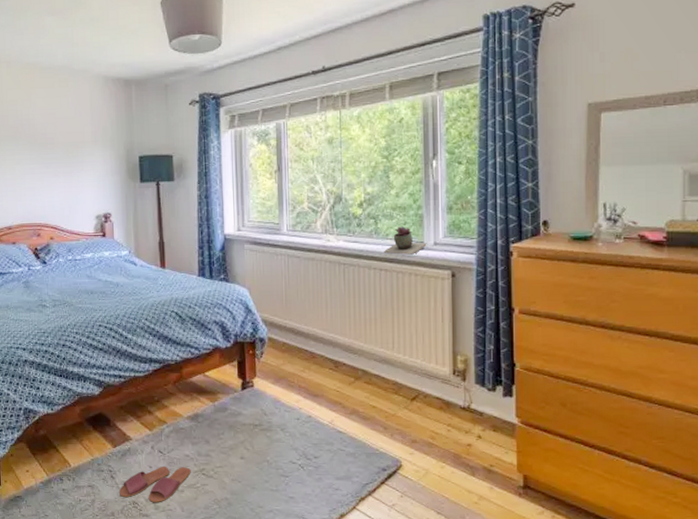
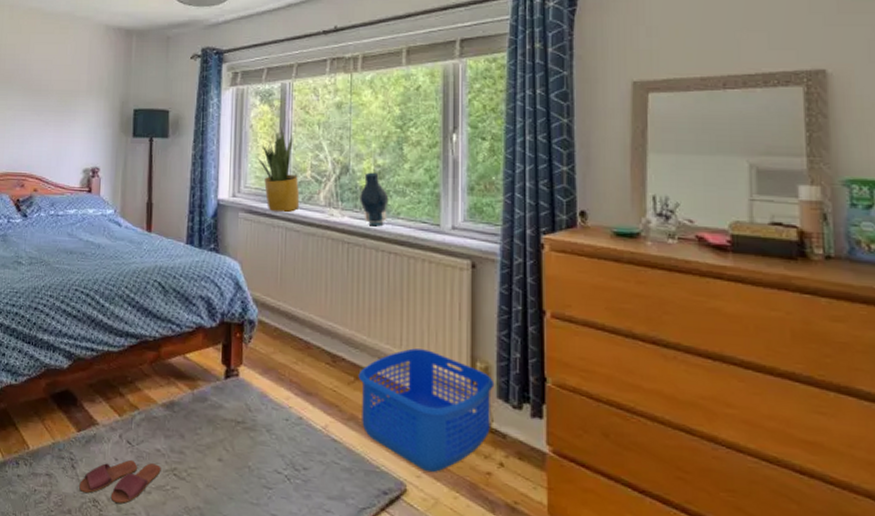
planter: none [256,168,299,242] -> present [256,131,300,213]
vase: none [352,199,378,248] -> present [360,172,389,227]
clothes hamper: none [358,349,473,450] -> present [358,348,495,473]
succulent plant: present [383,227,427,256] -> none [393,205,444,240]

